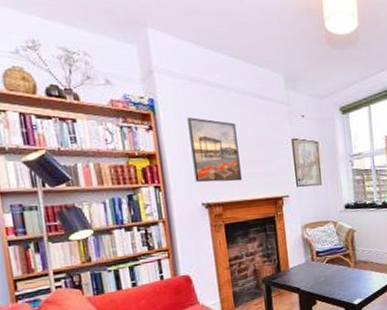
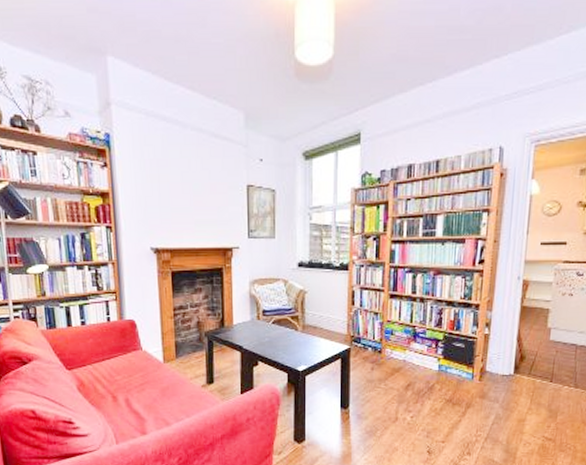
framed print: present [187,117,242,183] -> none [142,156,192,227]

